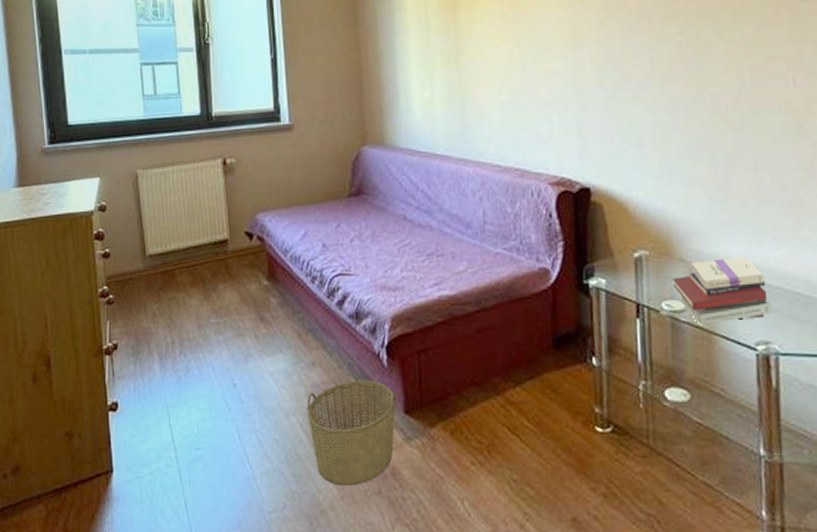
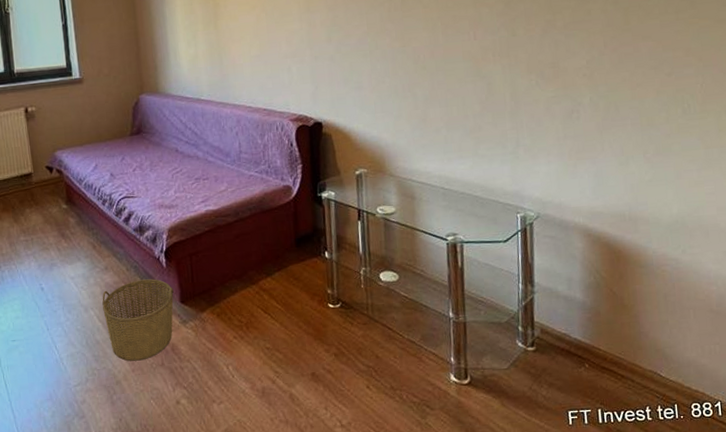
books: present [672,256,772,326] -> none [385,170,459,224]

